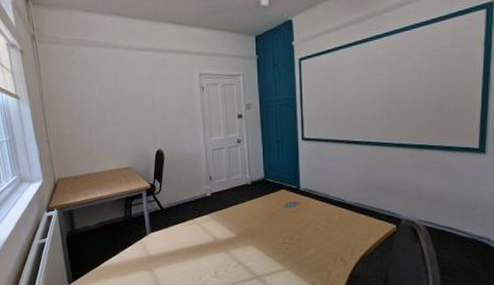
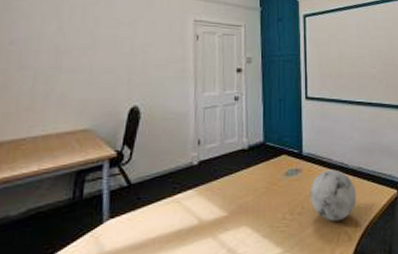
decorative orb: none [307,204,353,248] -> present [309,169,357,222]

